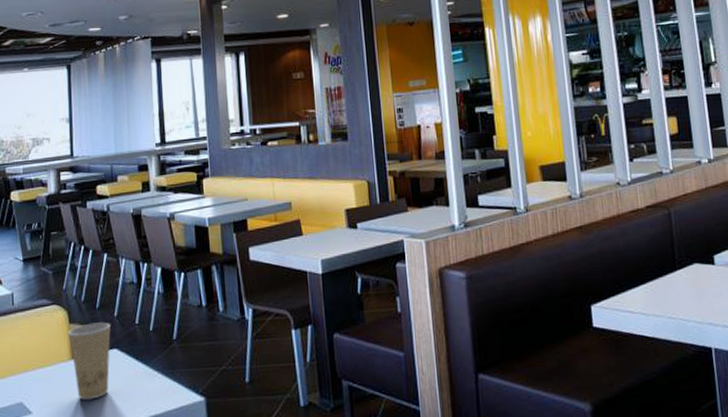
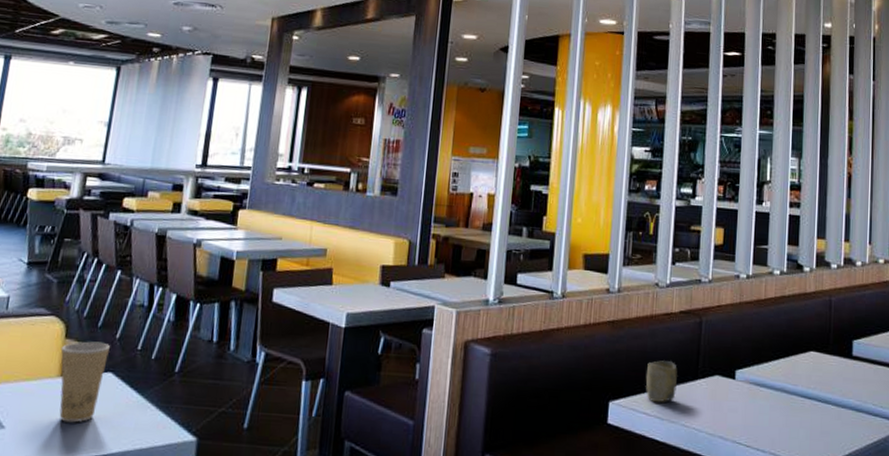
cup: none [623,257,657,300] -> present [645,360,678,403]

